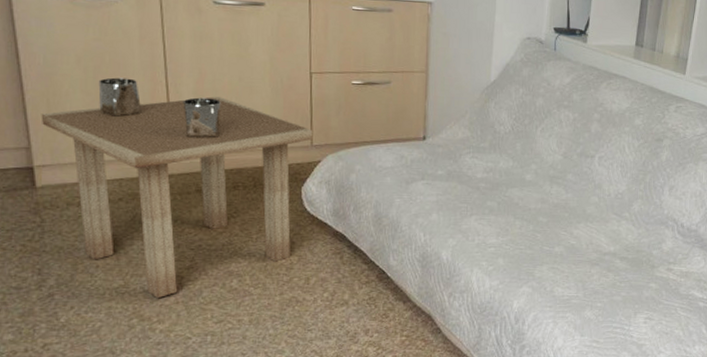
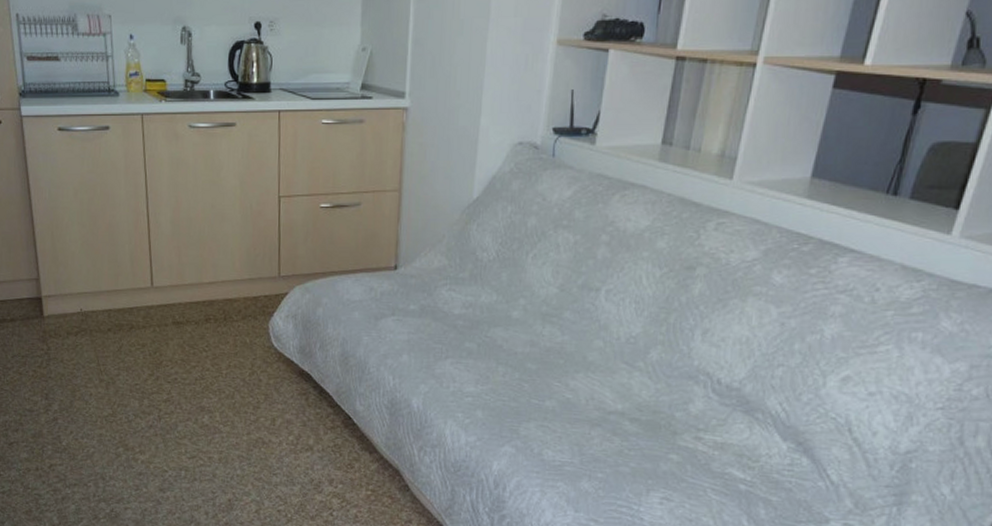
side table: present [41,77,313,298] -> none [47,209,281,429]

